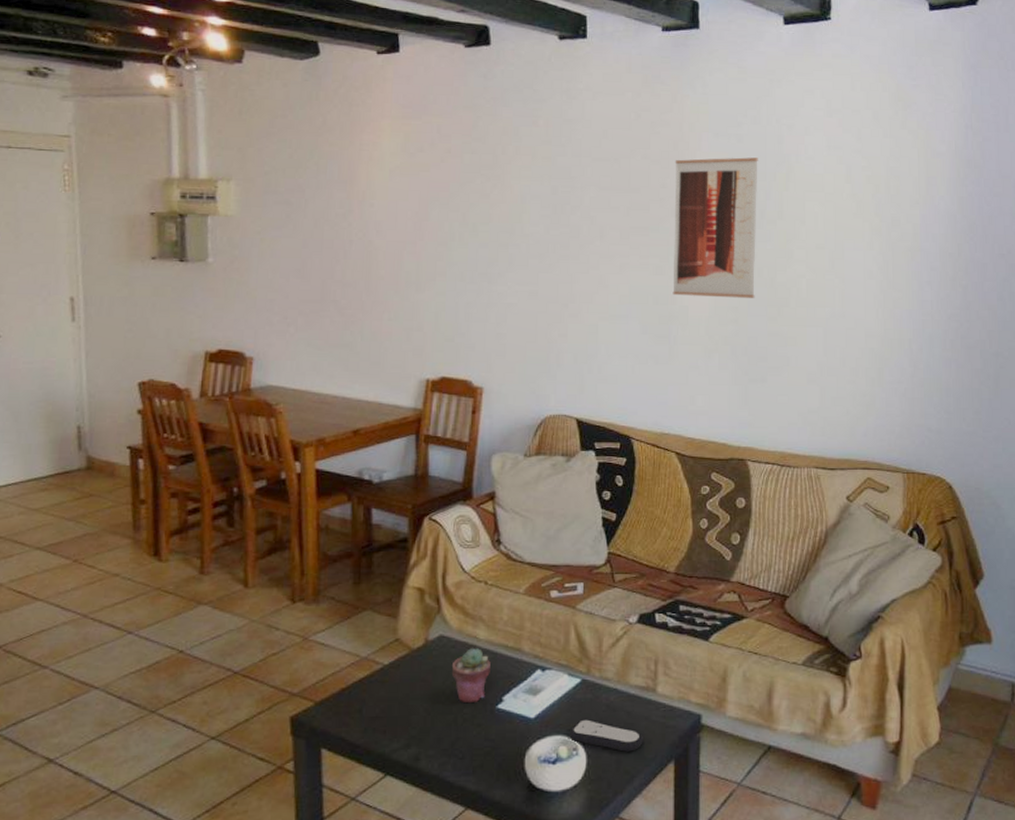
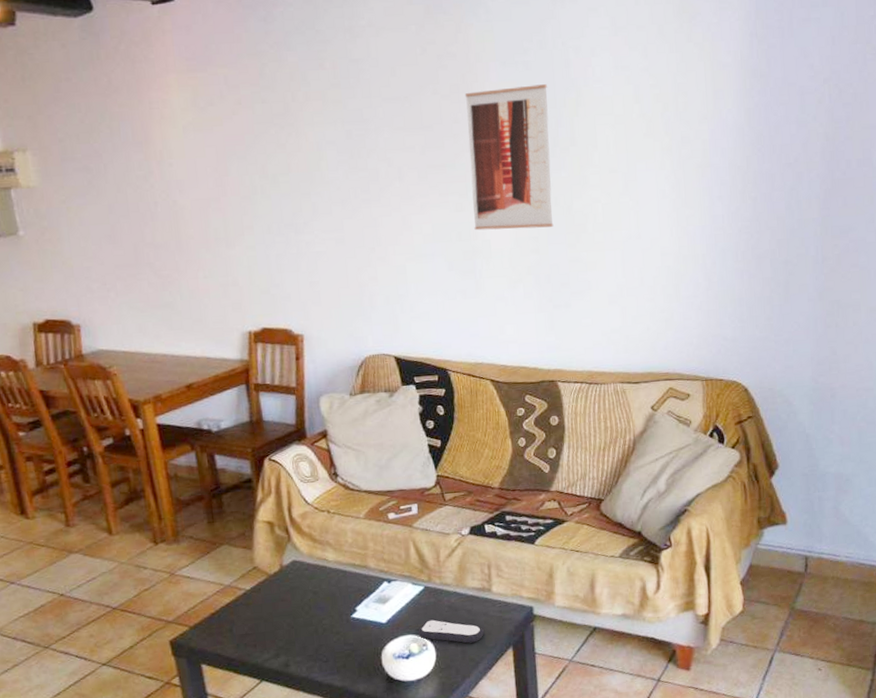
potted succulent: present [451,648,490,704] -> none [307,569,342,616]

